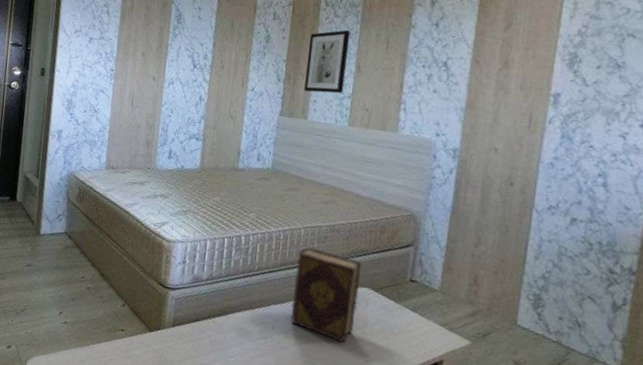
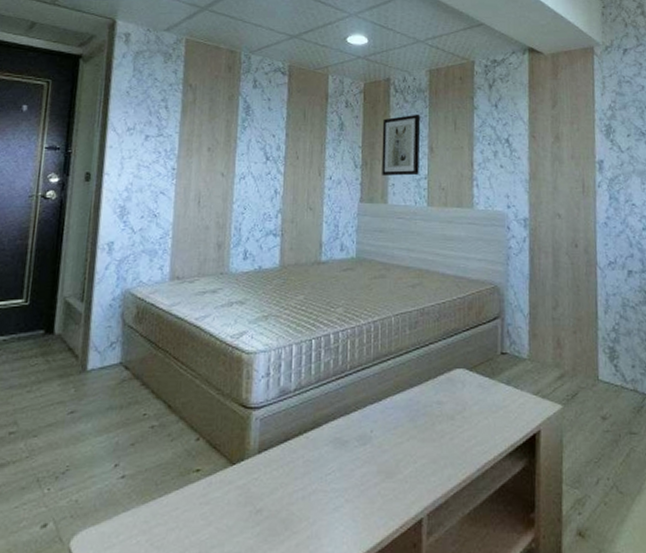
diary: present [290,247,361,343] -> none [389,335,455,432]

